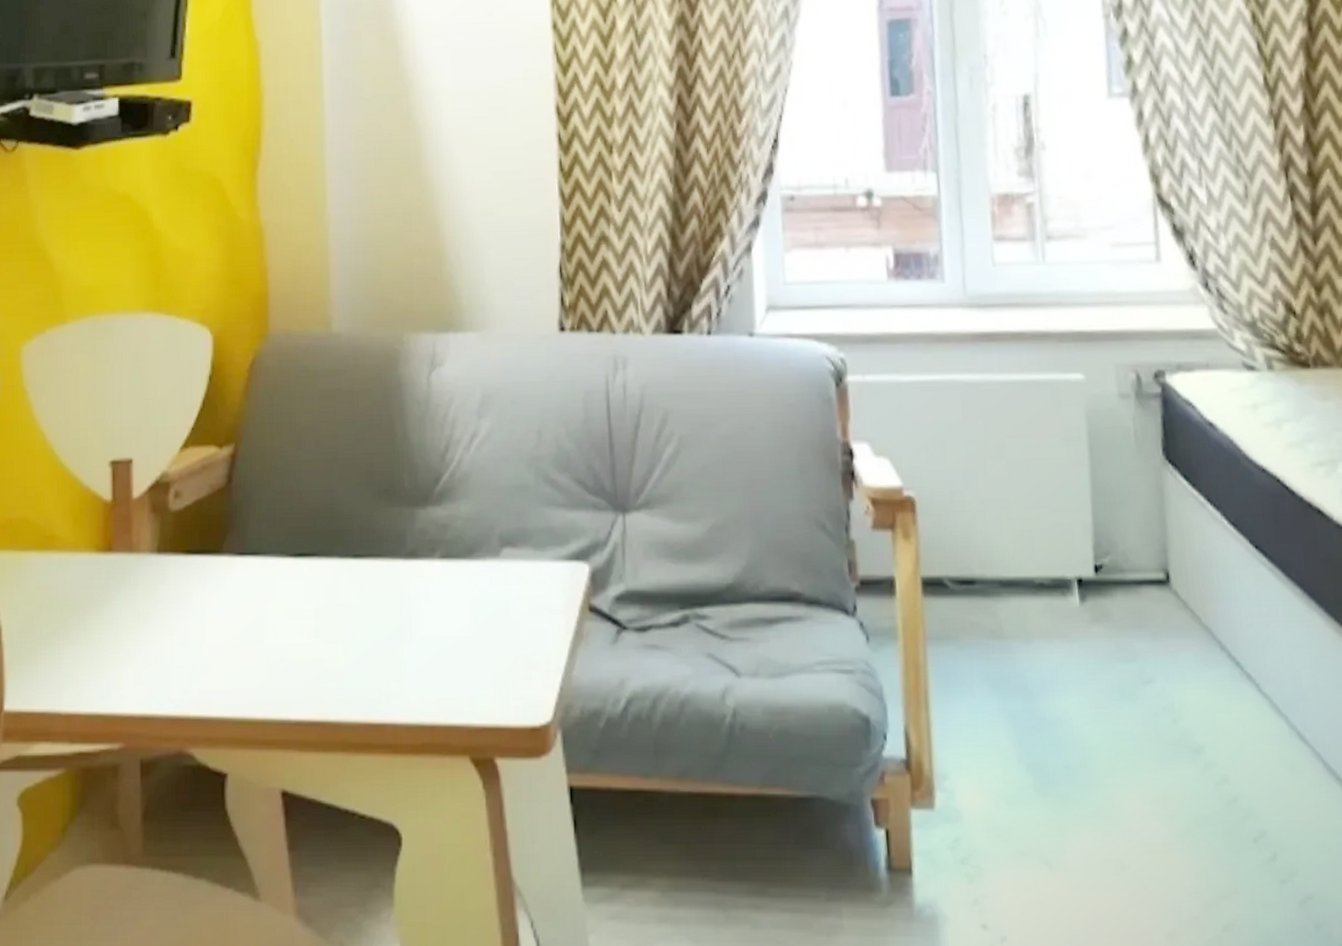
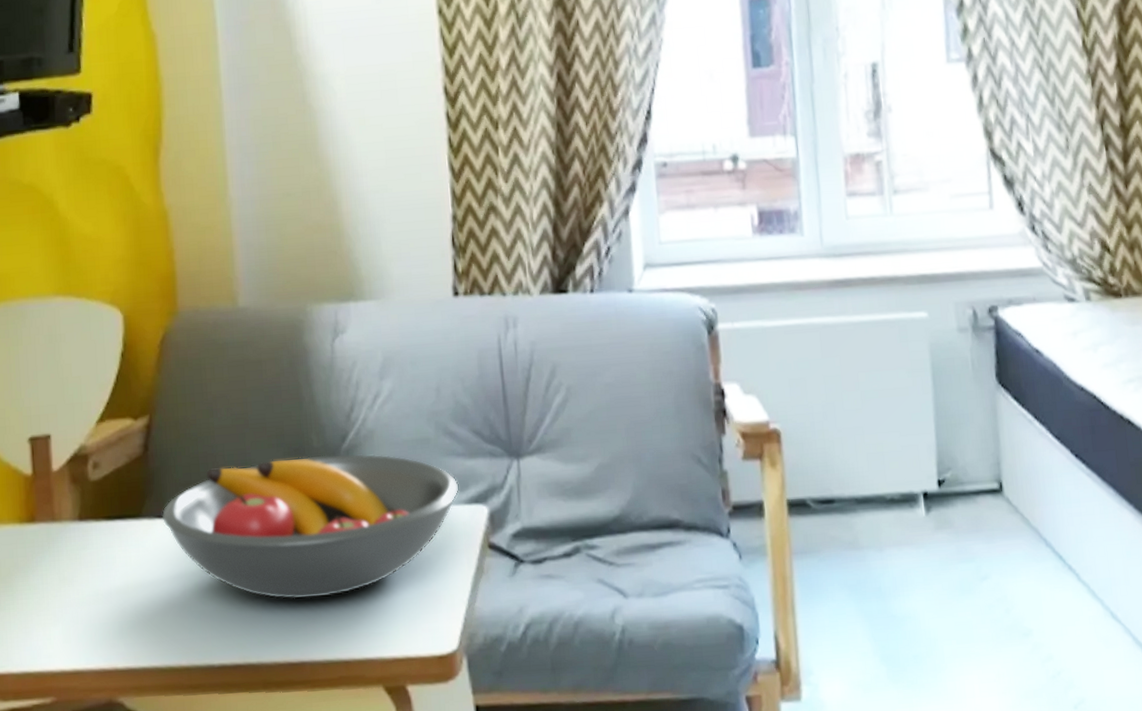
fruit bowl: none [242,497,559,654] -> present [161,454,459,600]

